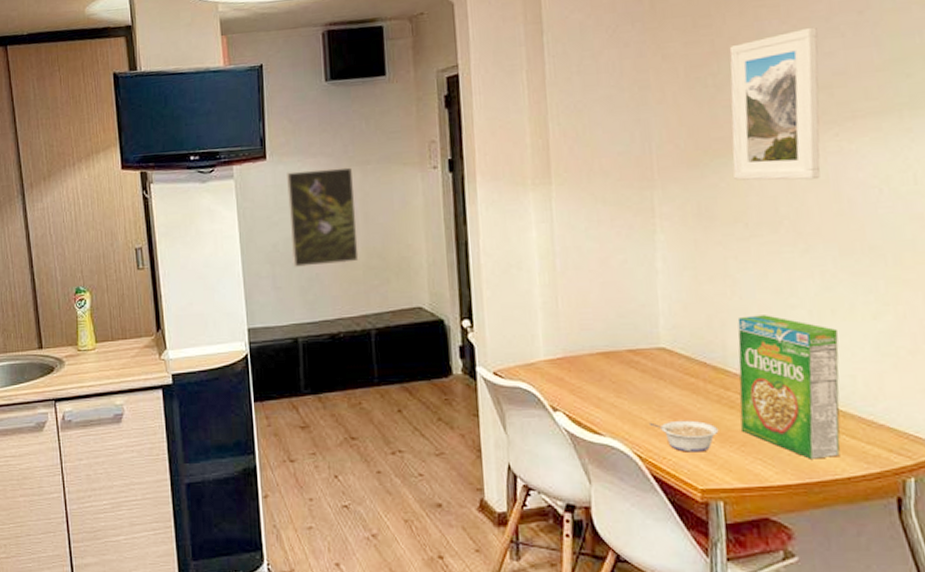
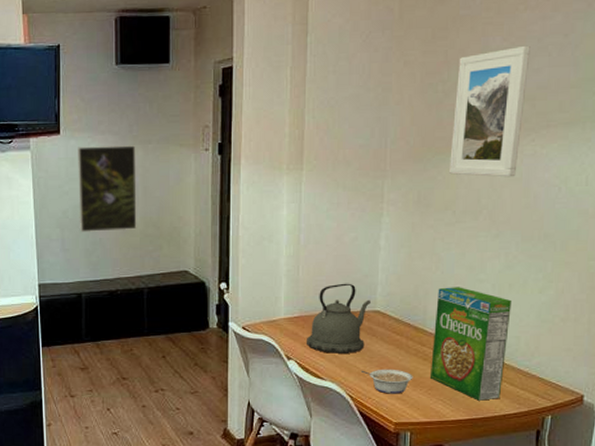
kettle: none [574,315,652,402] -> present [305,283,370,353]

